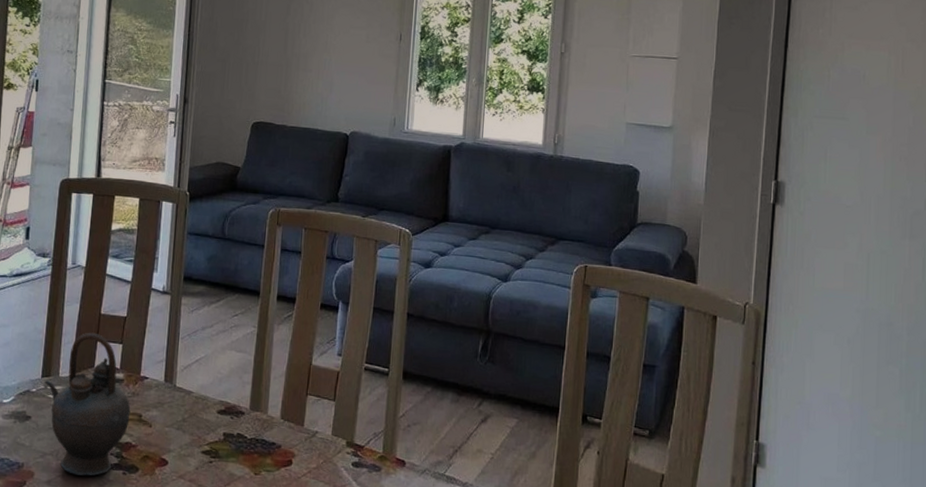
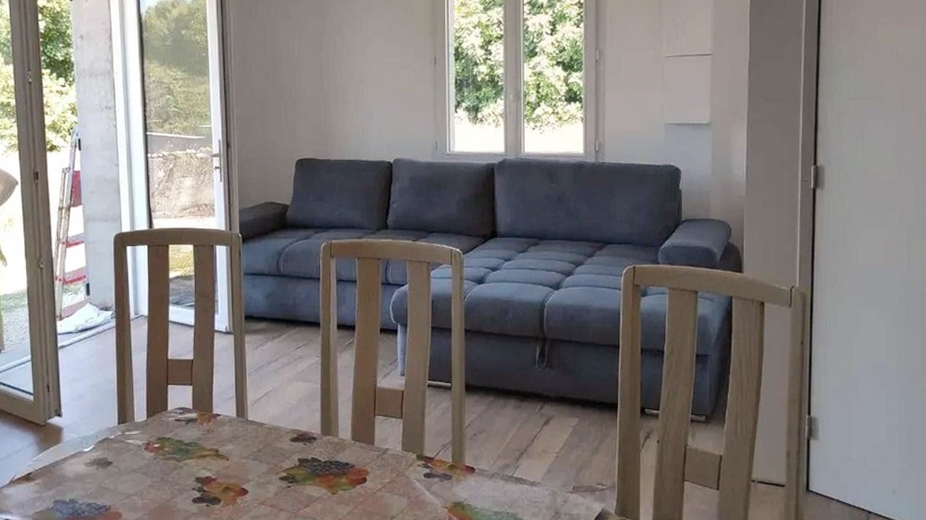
teapot: present [44,332,131,476] -> none [121,377,207,512]

